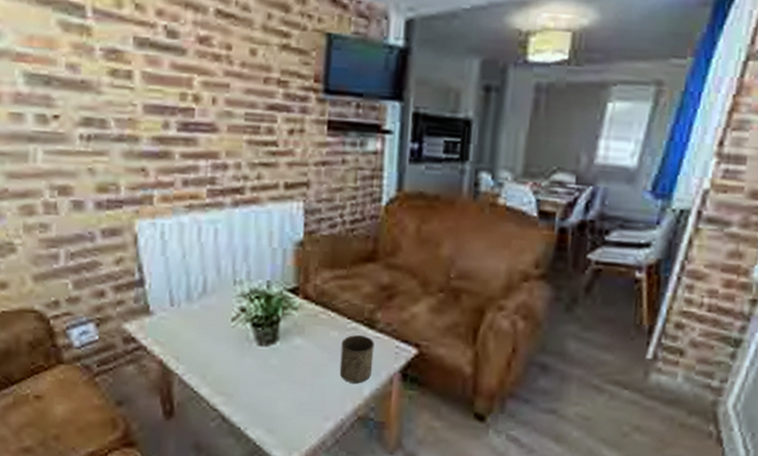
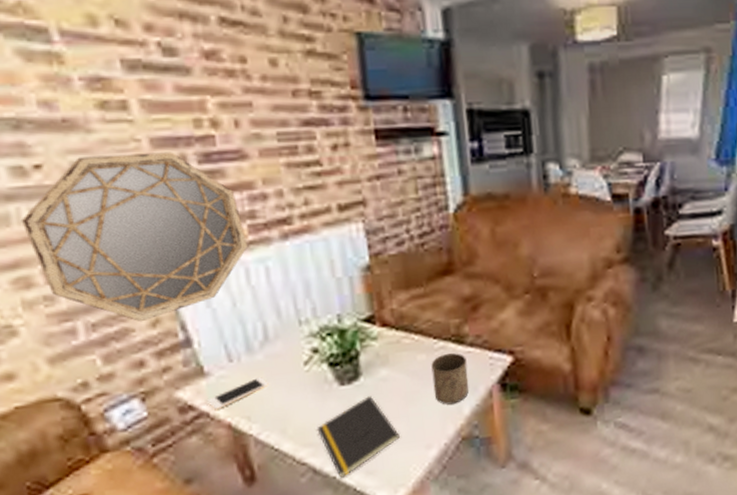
home mirror: none [35,113,204,259] -> present [20,152,248,322]
cell phone: none [147,323,199,346] -> present [207,376,269,410]
notepad: none [231,360,302,431] -> present [316,396,400,479]

